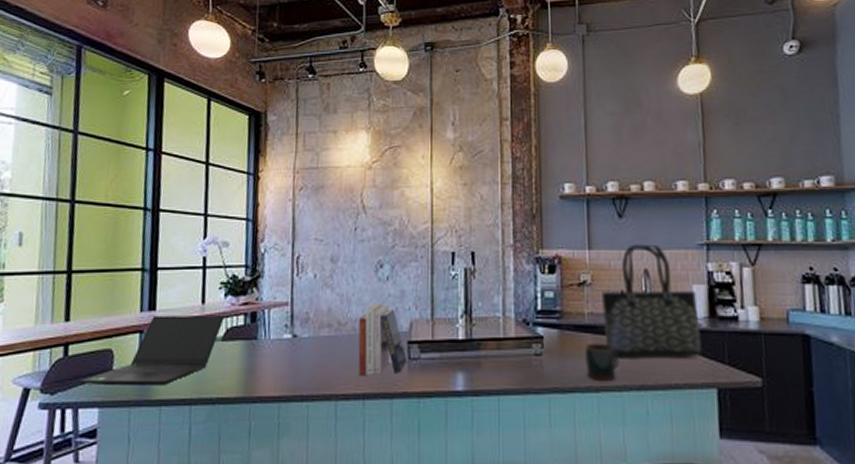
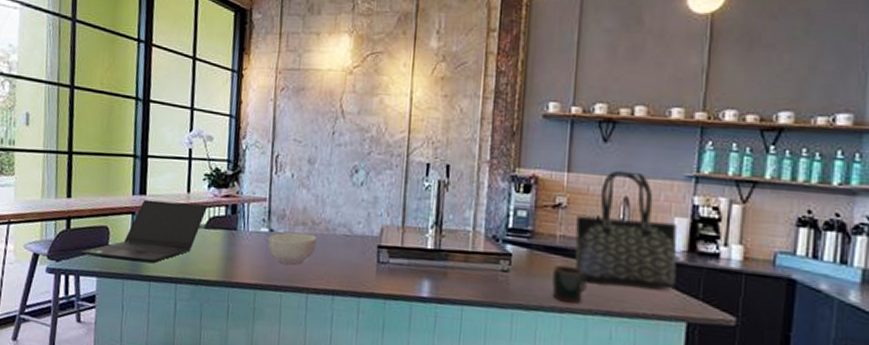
bowl: none [291,336,345,372] -> present [267,231,318,266]
books: present [358,302,408,375] -> none [329,205,377,275]

